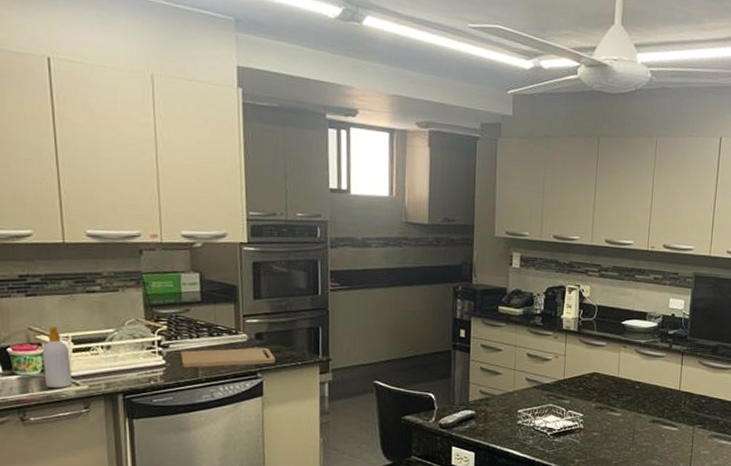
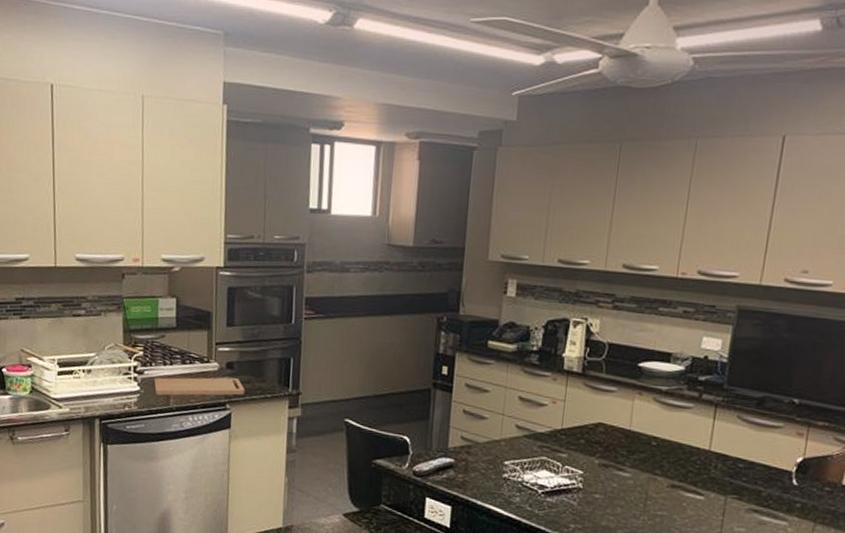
soap bottle: present [42,327,73,389] -> none [31,349,56,410]

